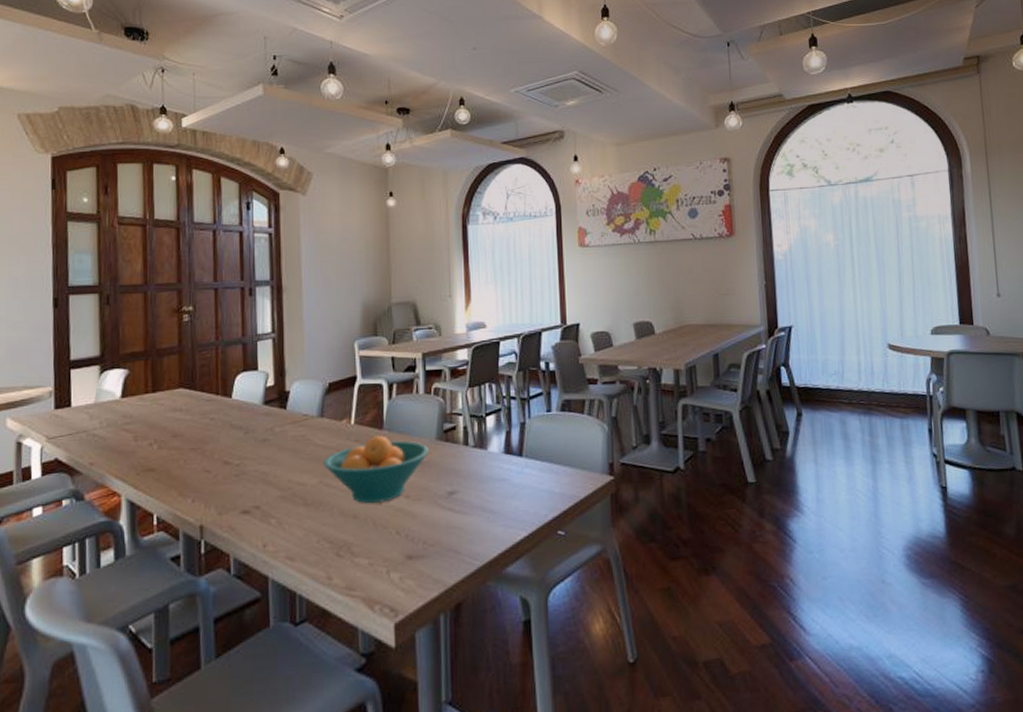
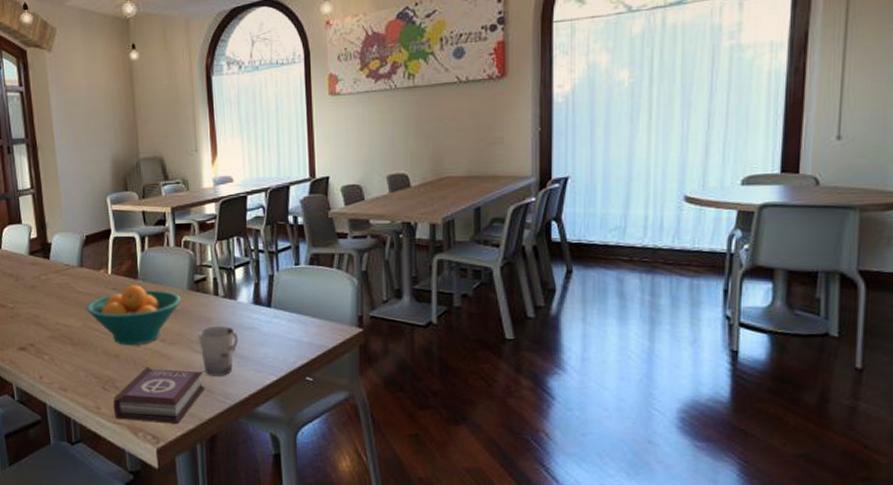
book: none [347,527,450,593] -> present [113,367,204,424]
cup: none [446,478,488,535] -> present [198,325,238,376]

